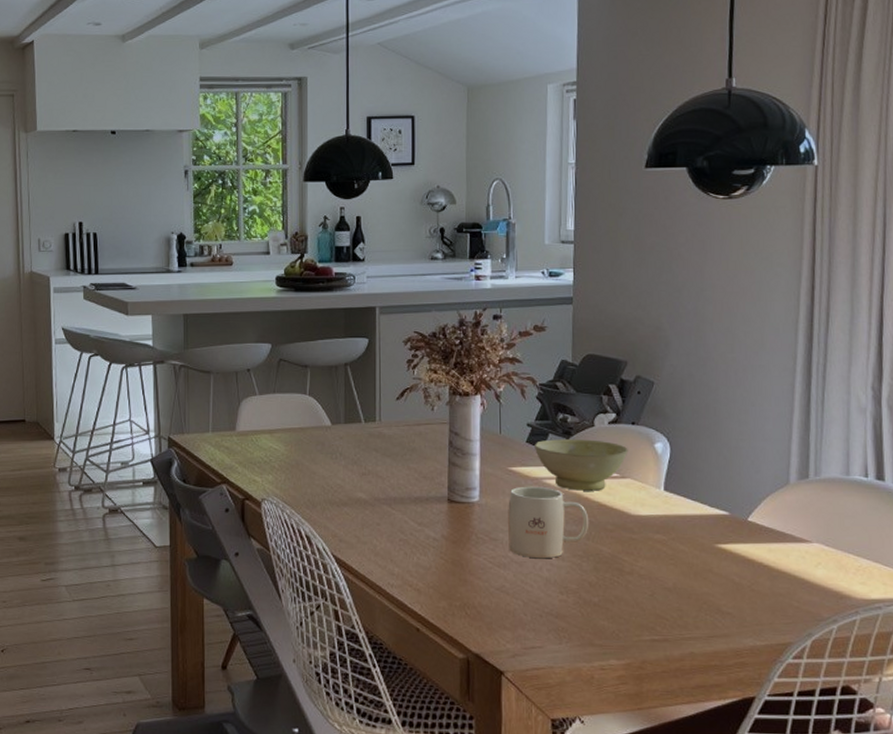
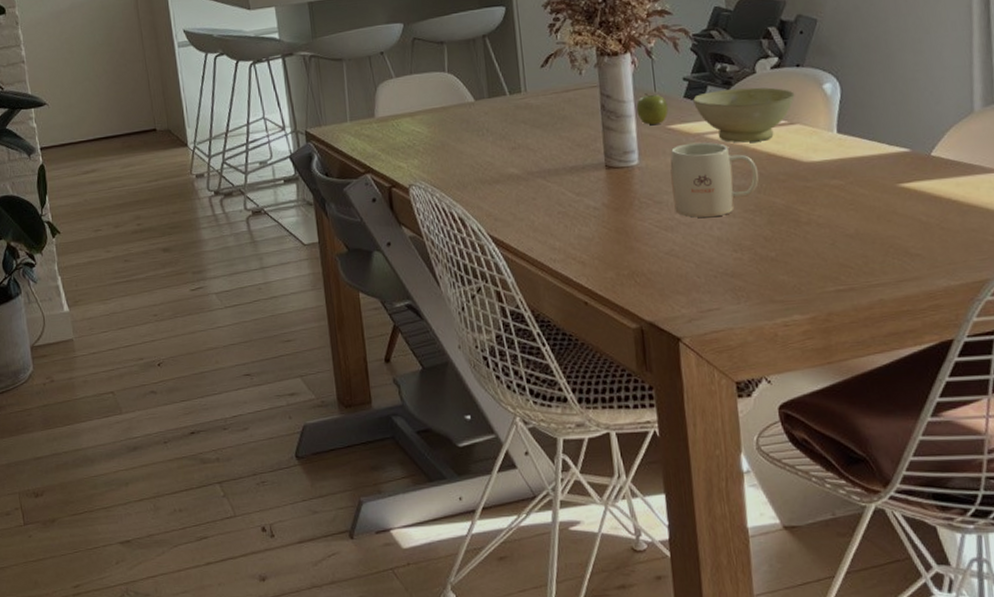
fruit: none [481,434,511,466] -> present [636,93,669,125]

